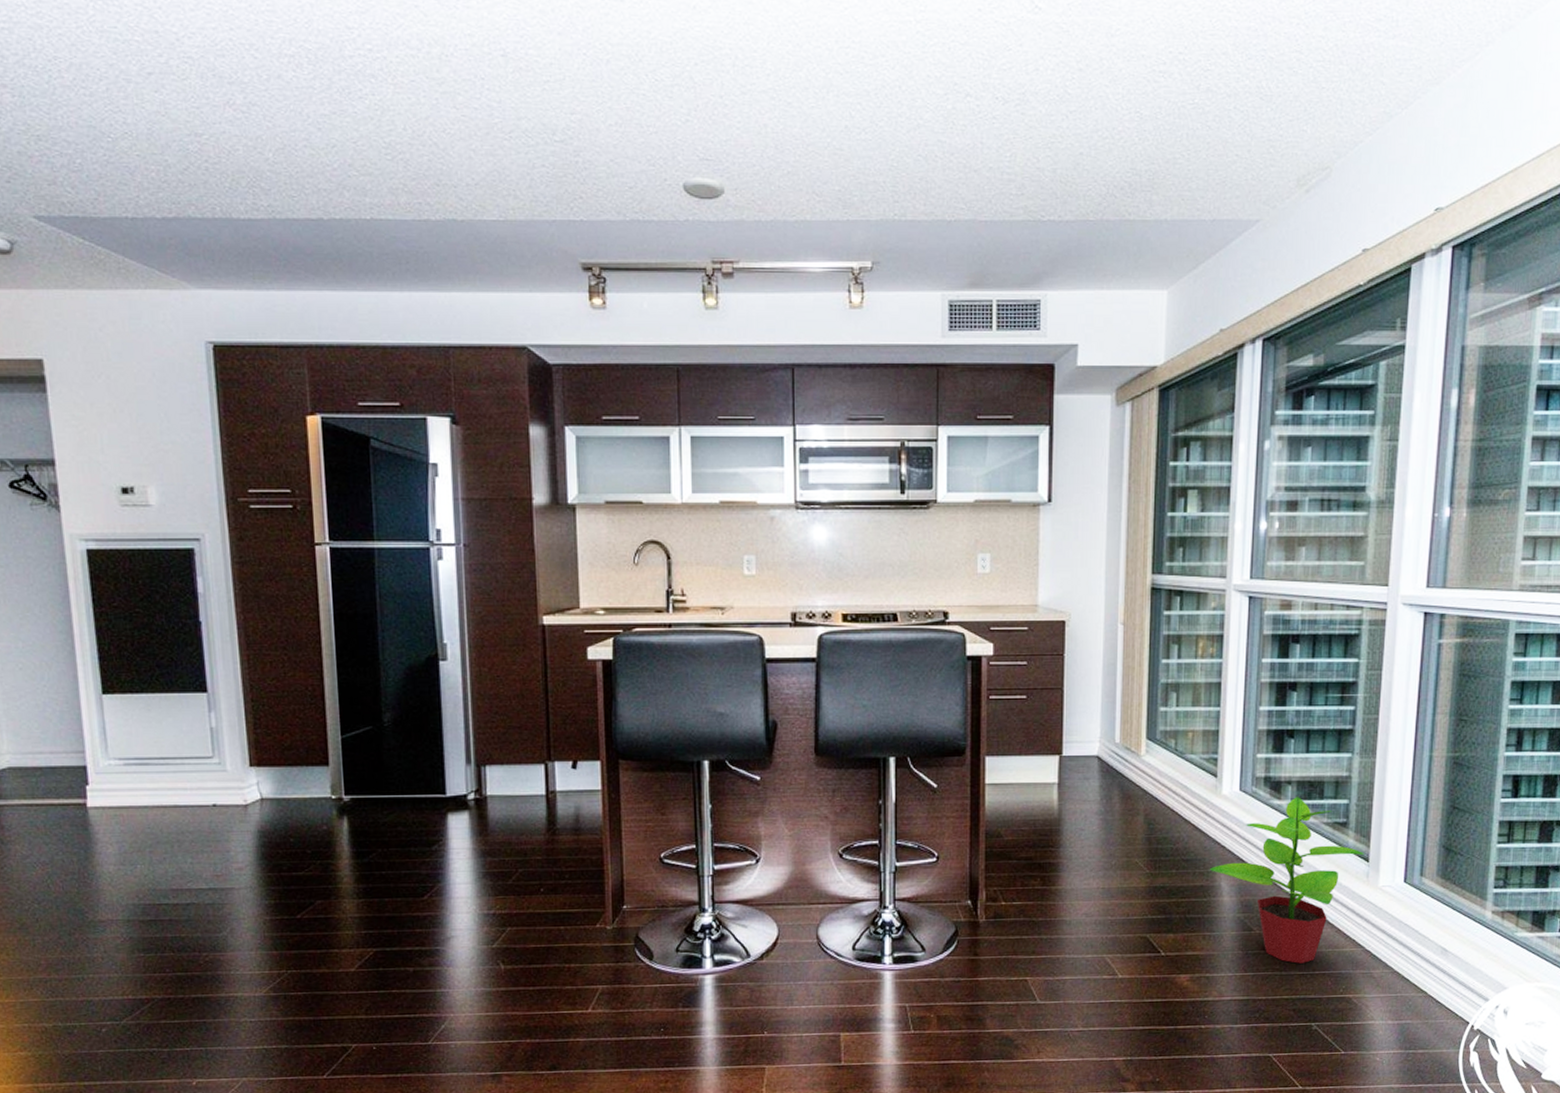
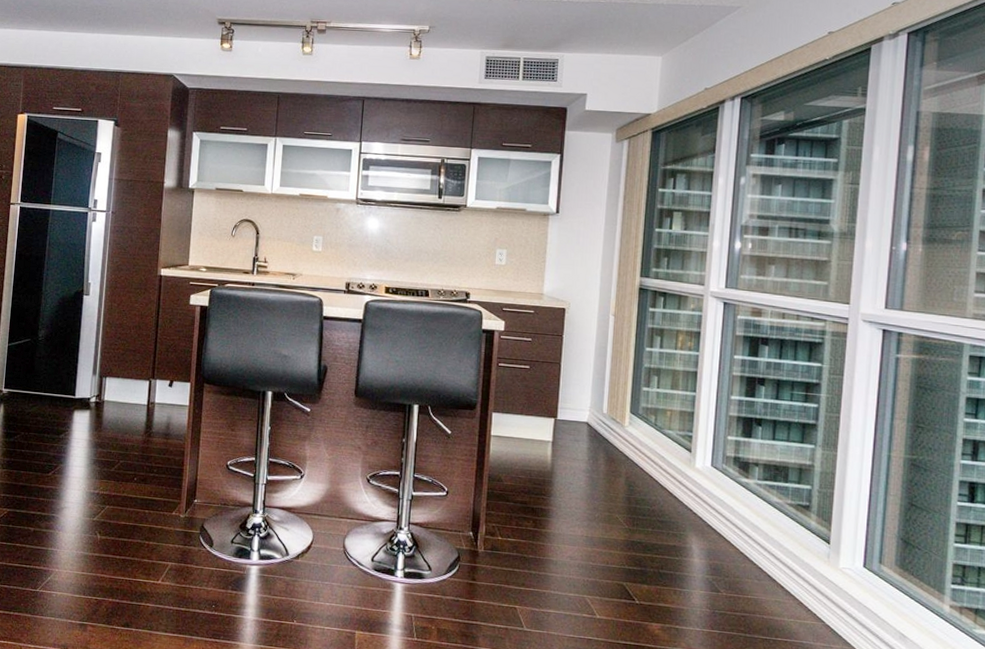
potted plant: present [1210,795,1365,964] -> none [682,476,826,629]

